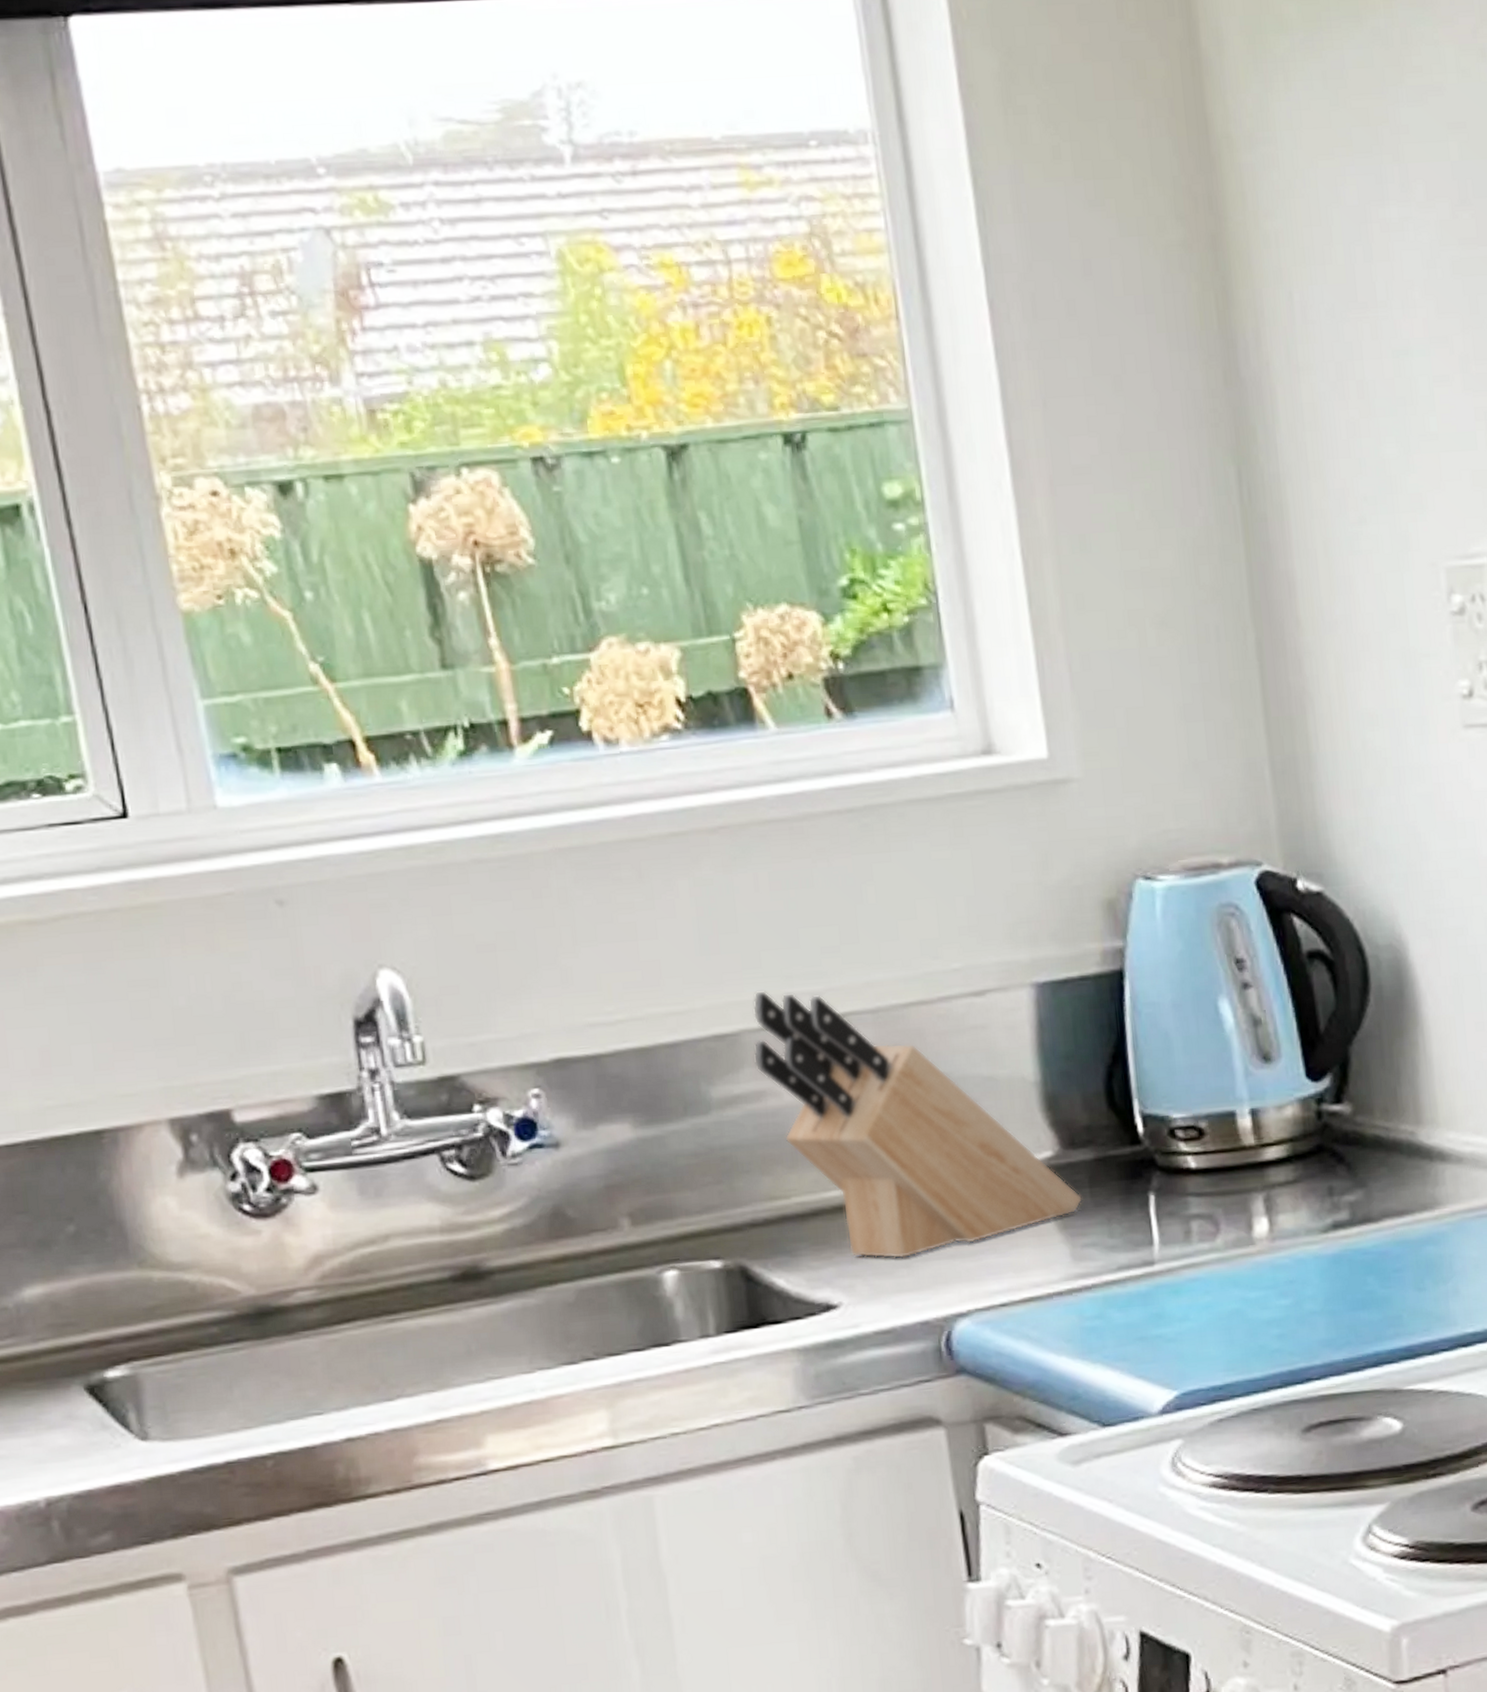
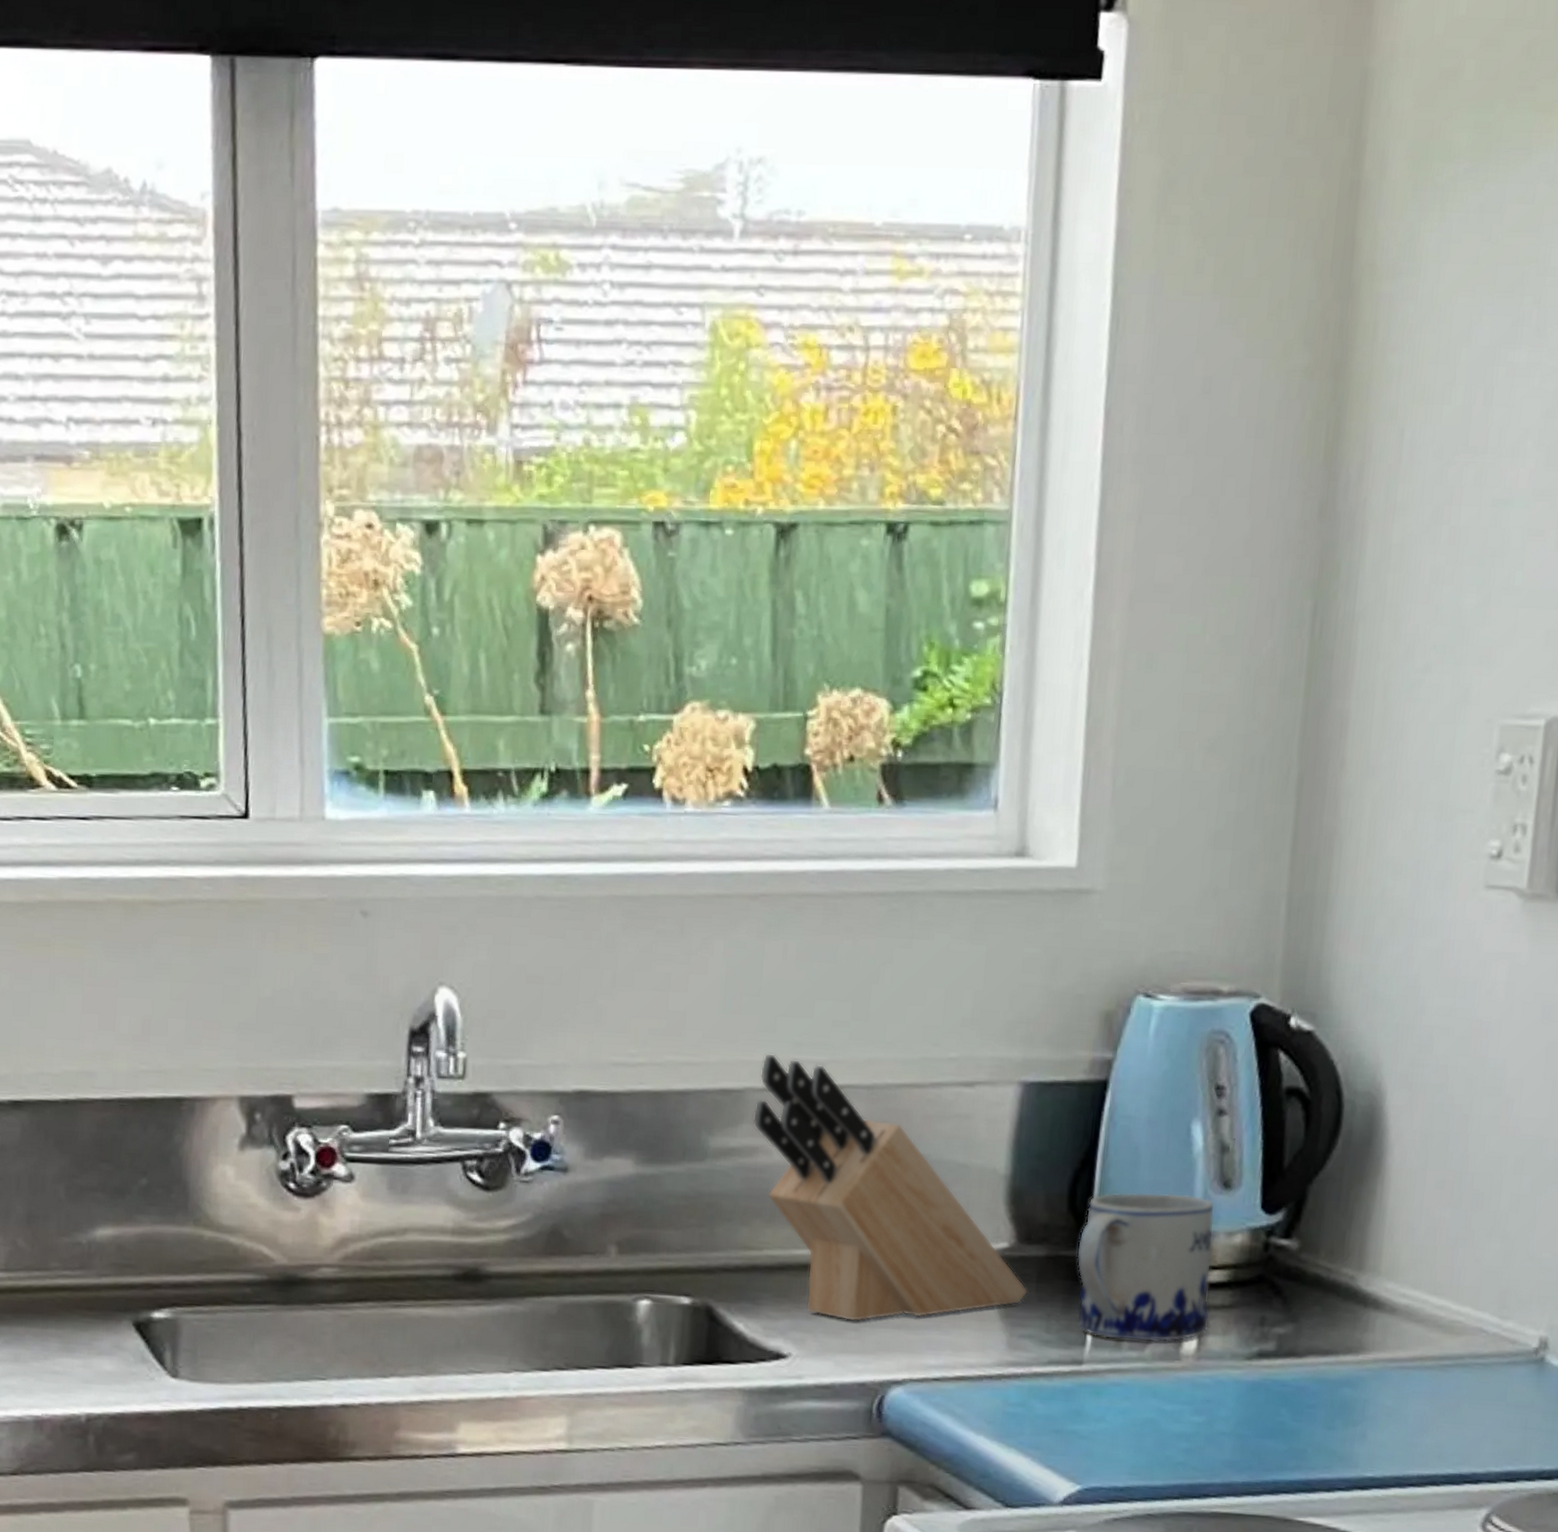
mug: none [1124,1073,1276,1235] -> present [1076,1192,1215,1342]

